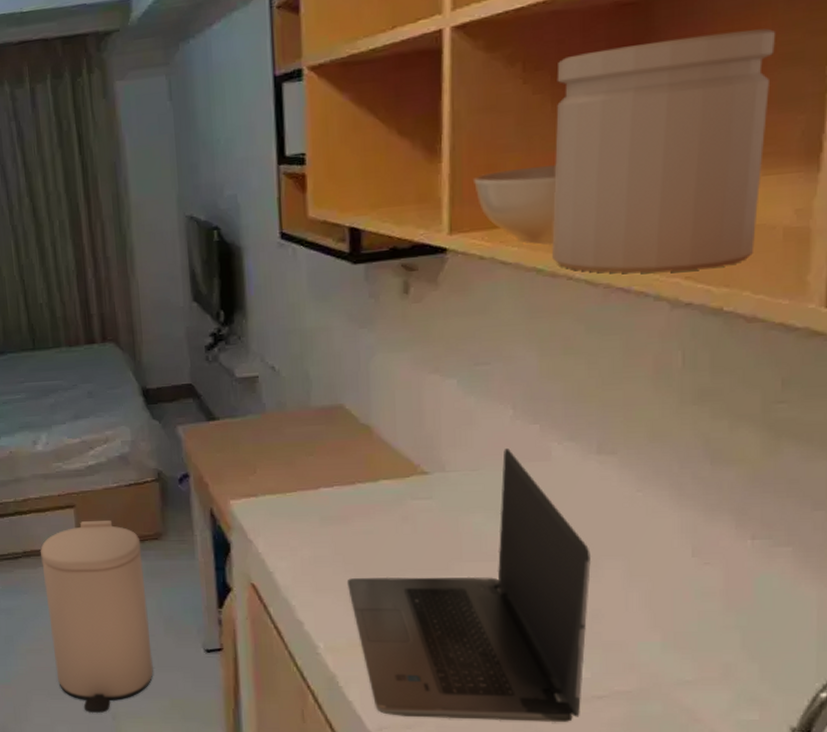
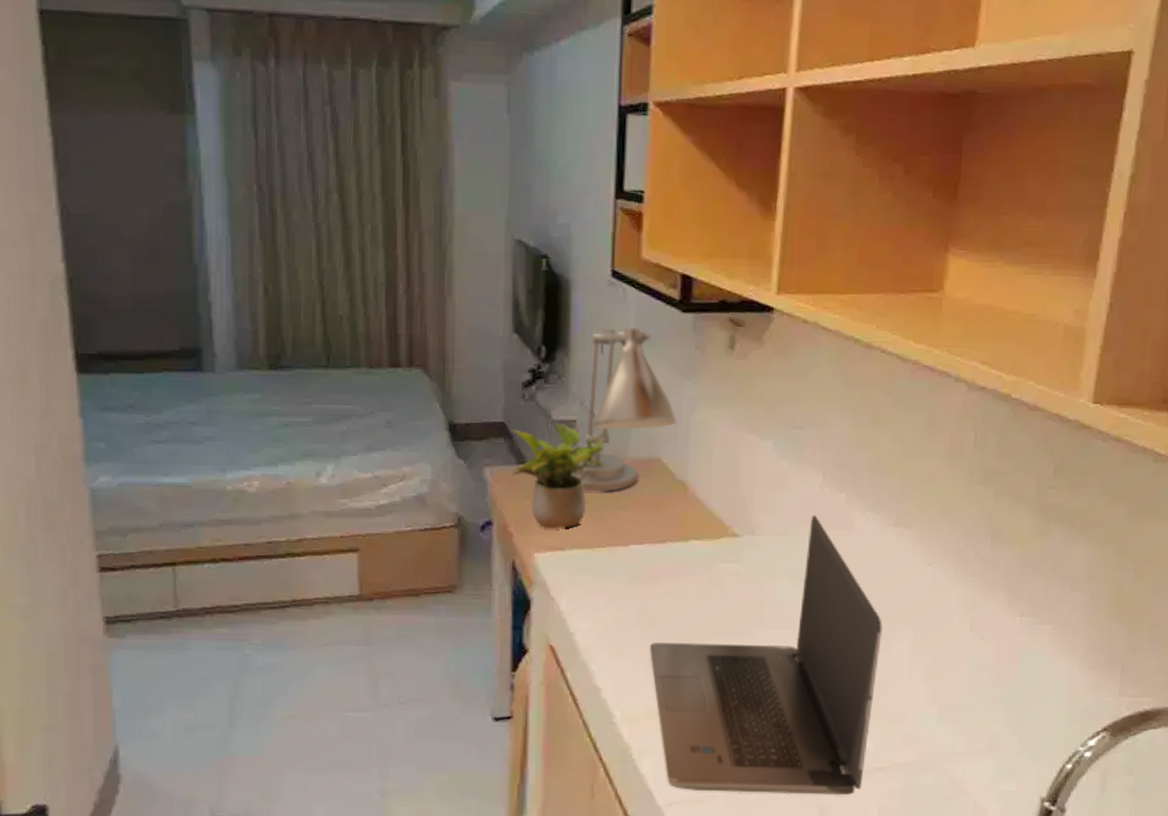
pedal bin: present [40,520,153,714] -> none [313,568,433,791]
potted plant: none [198,380,289,478] -> present [510,423,605,529]
desk lamp: none [258,284,357,442] -> present [571,327,677,492]
bowl: present [472,165,557,245] -> none [803,237,880,317]
jar: present [552,28,776,274] -> none [869,135,1070,357]

